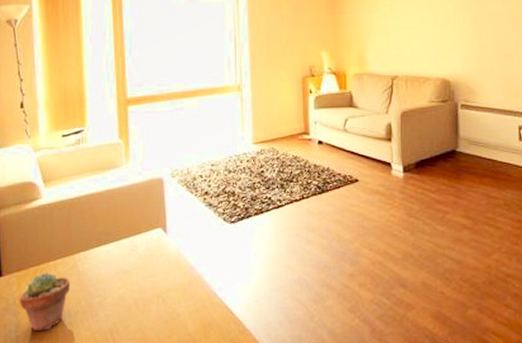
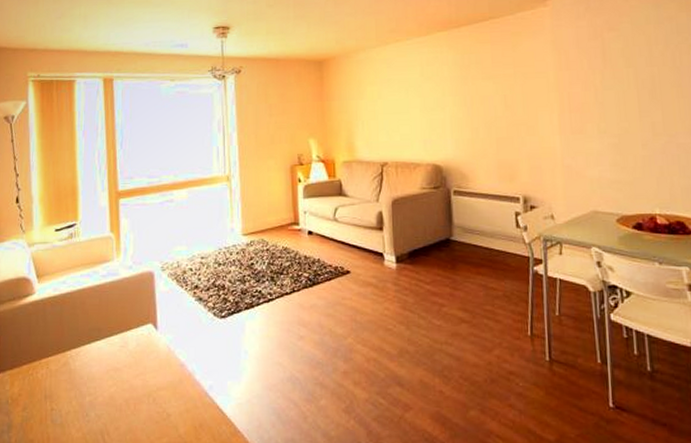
potted succulent: present [20,272,71,332] -> none [12,370,62,432]

